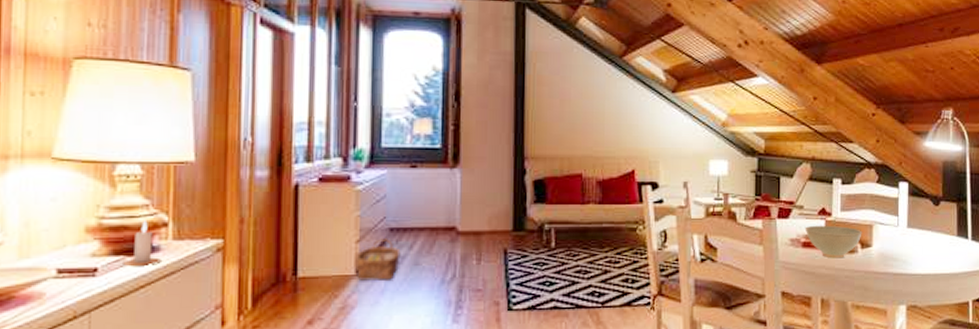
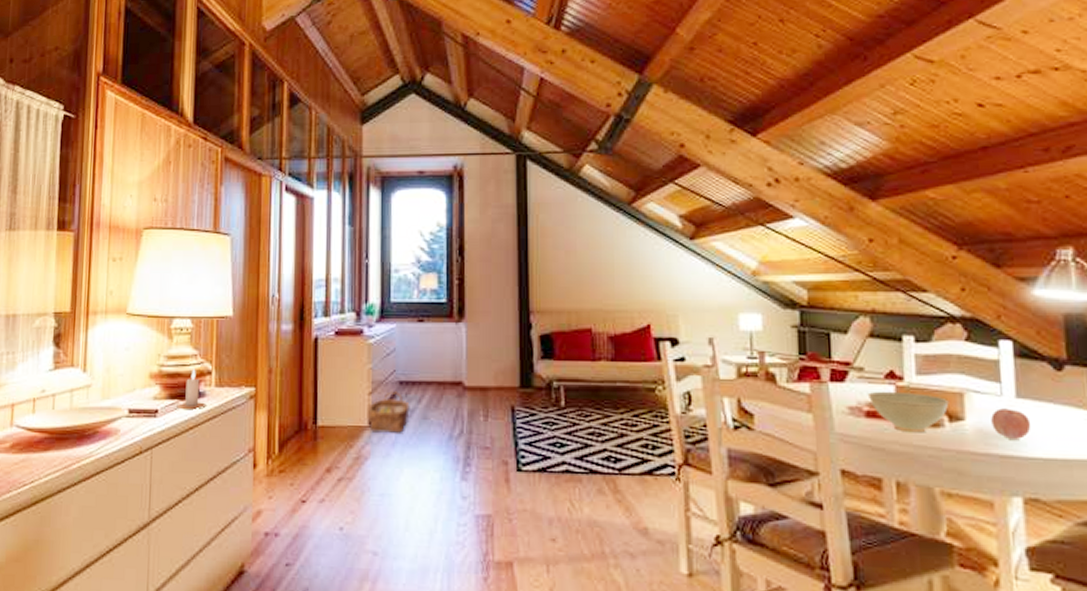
fruit: none [890,236,916,261] -> present [991,408,1032,441]

